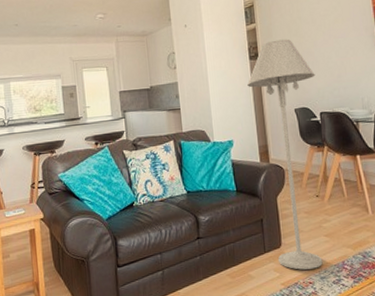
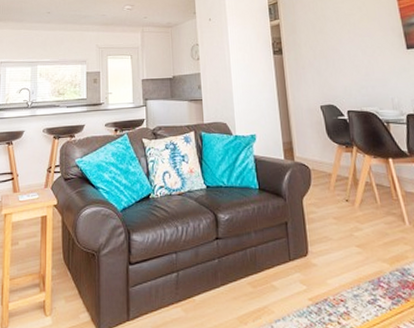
floor lamp: present [247,39,323,270] -> none [271,35,356,284]

